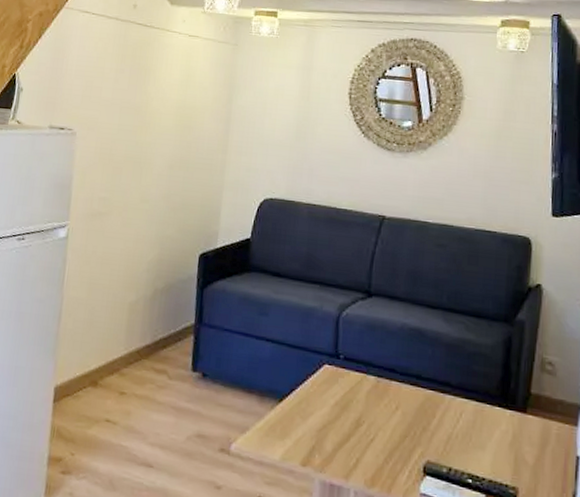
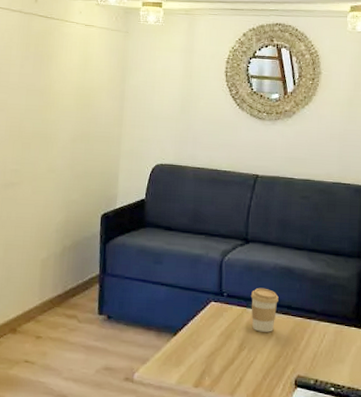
coffee cup: none [372,351,406,406] -> present [250,287,279,332]

